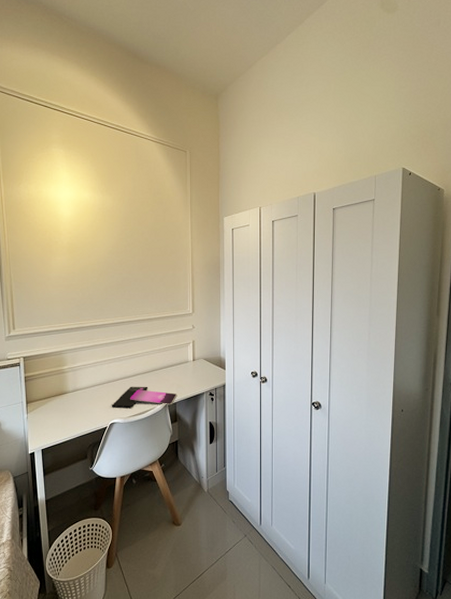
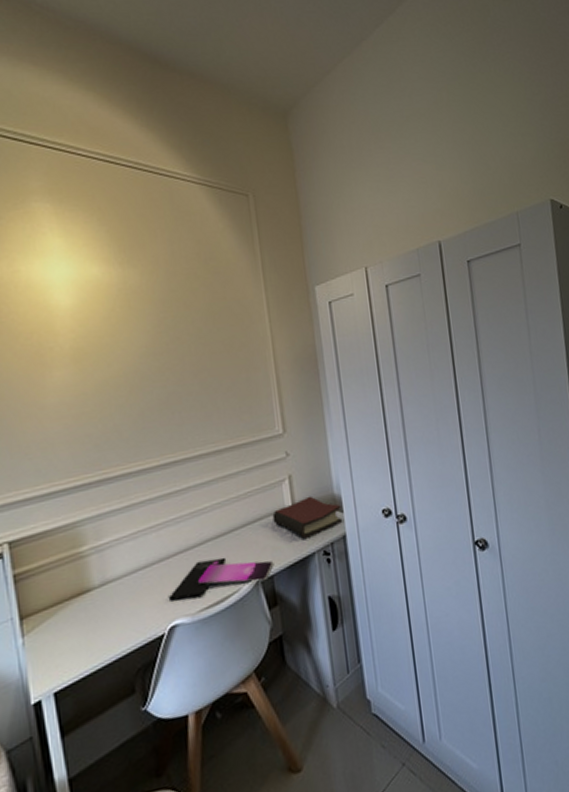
hardback book: none [180,356,225,383] -> present [272,495,343,539]

